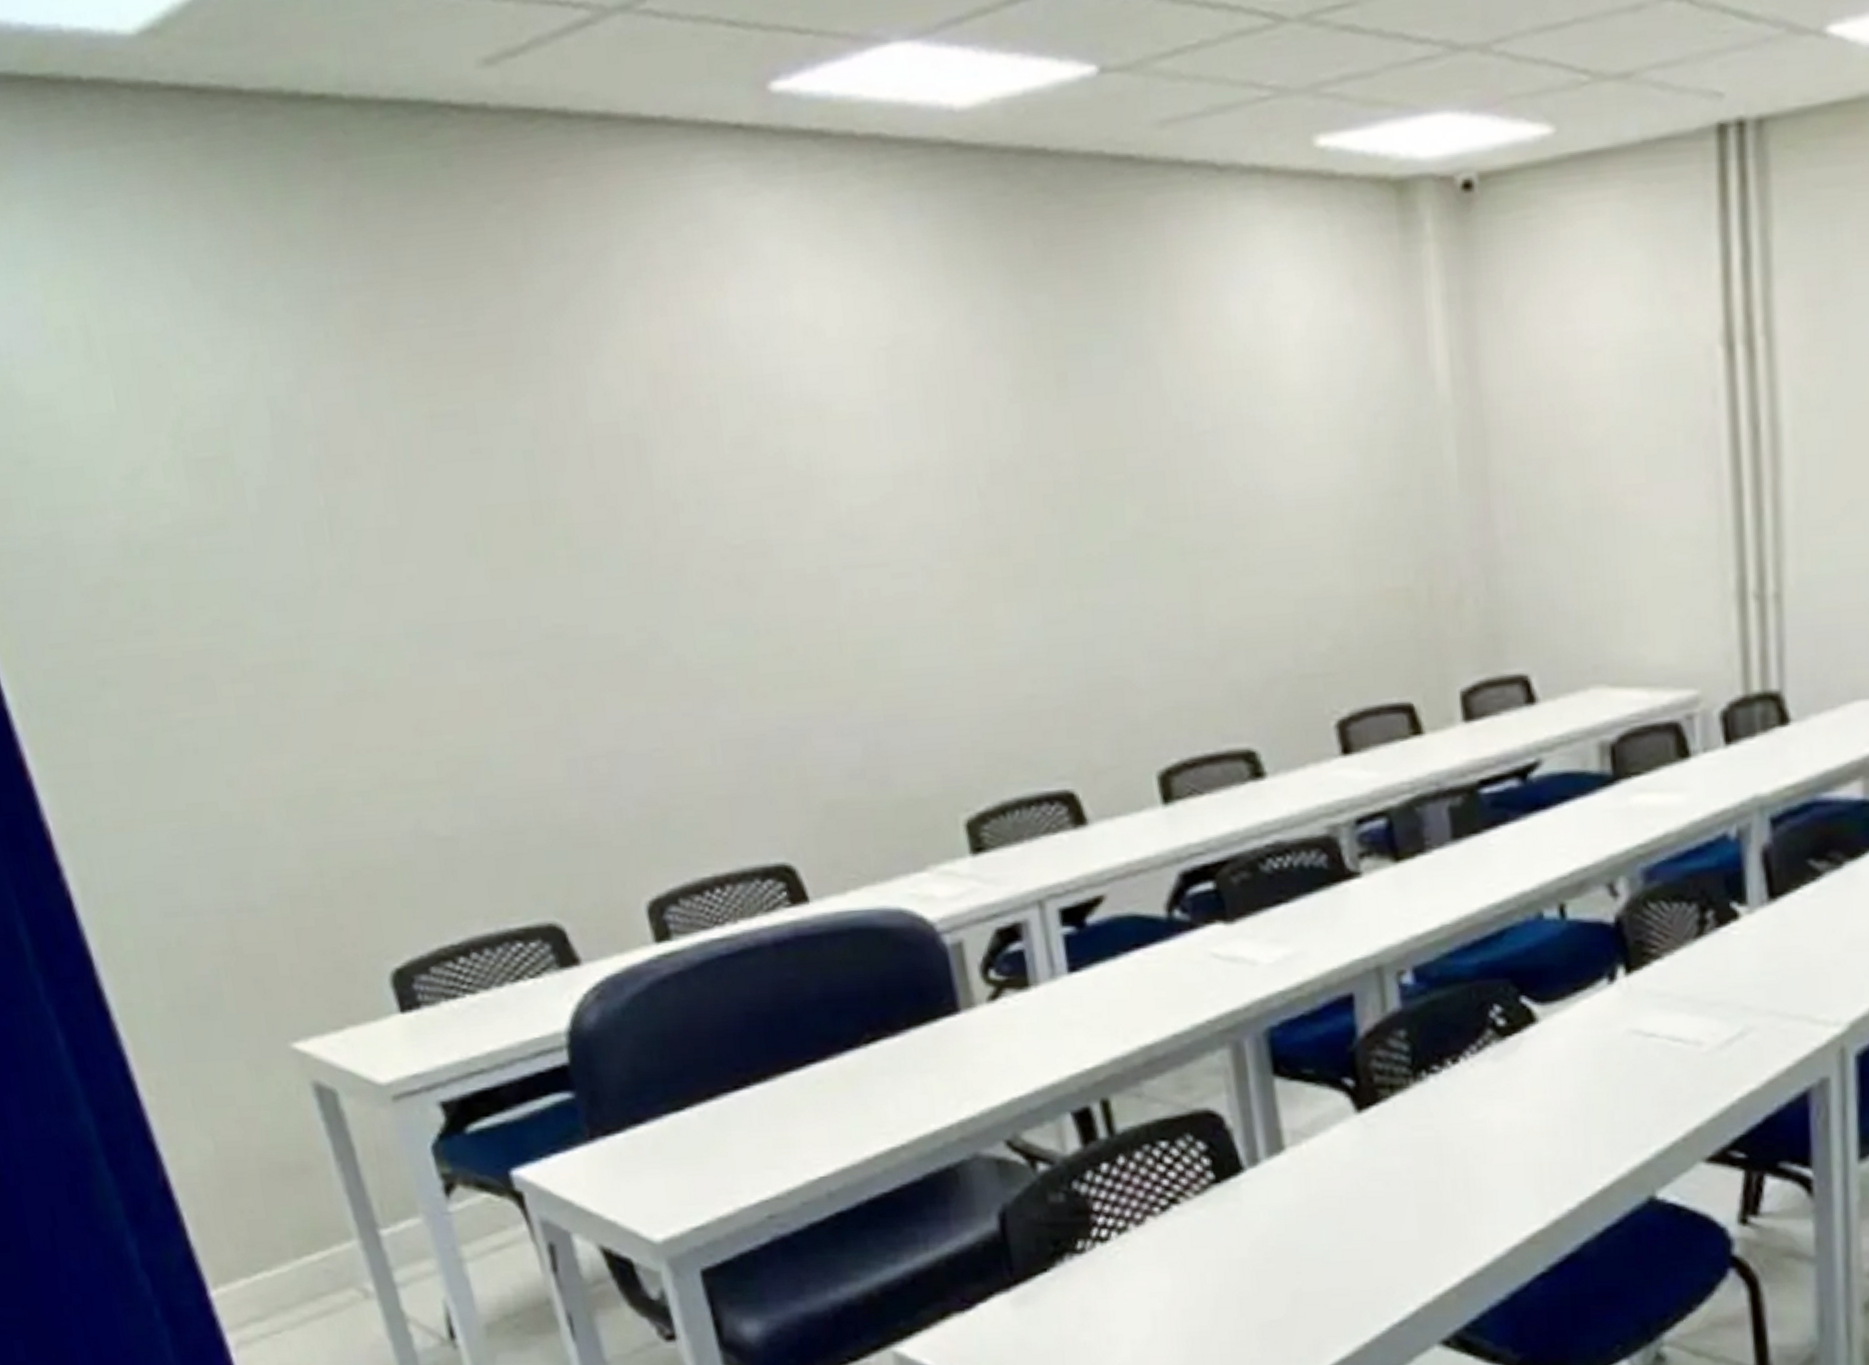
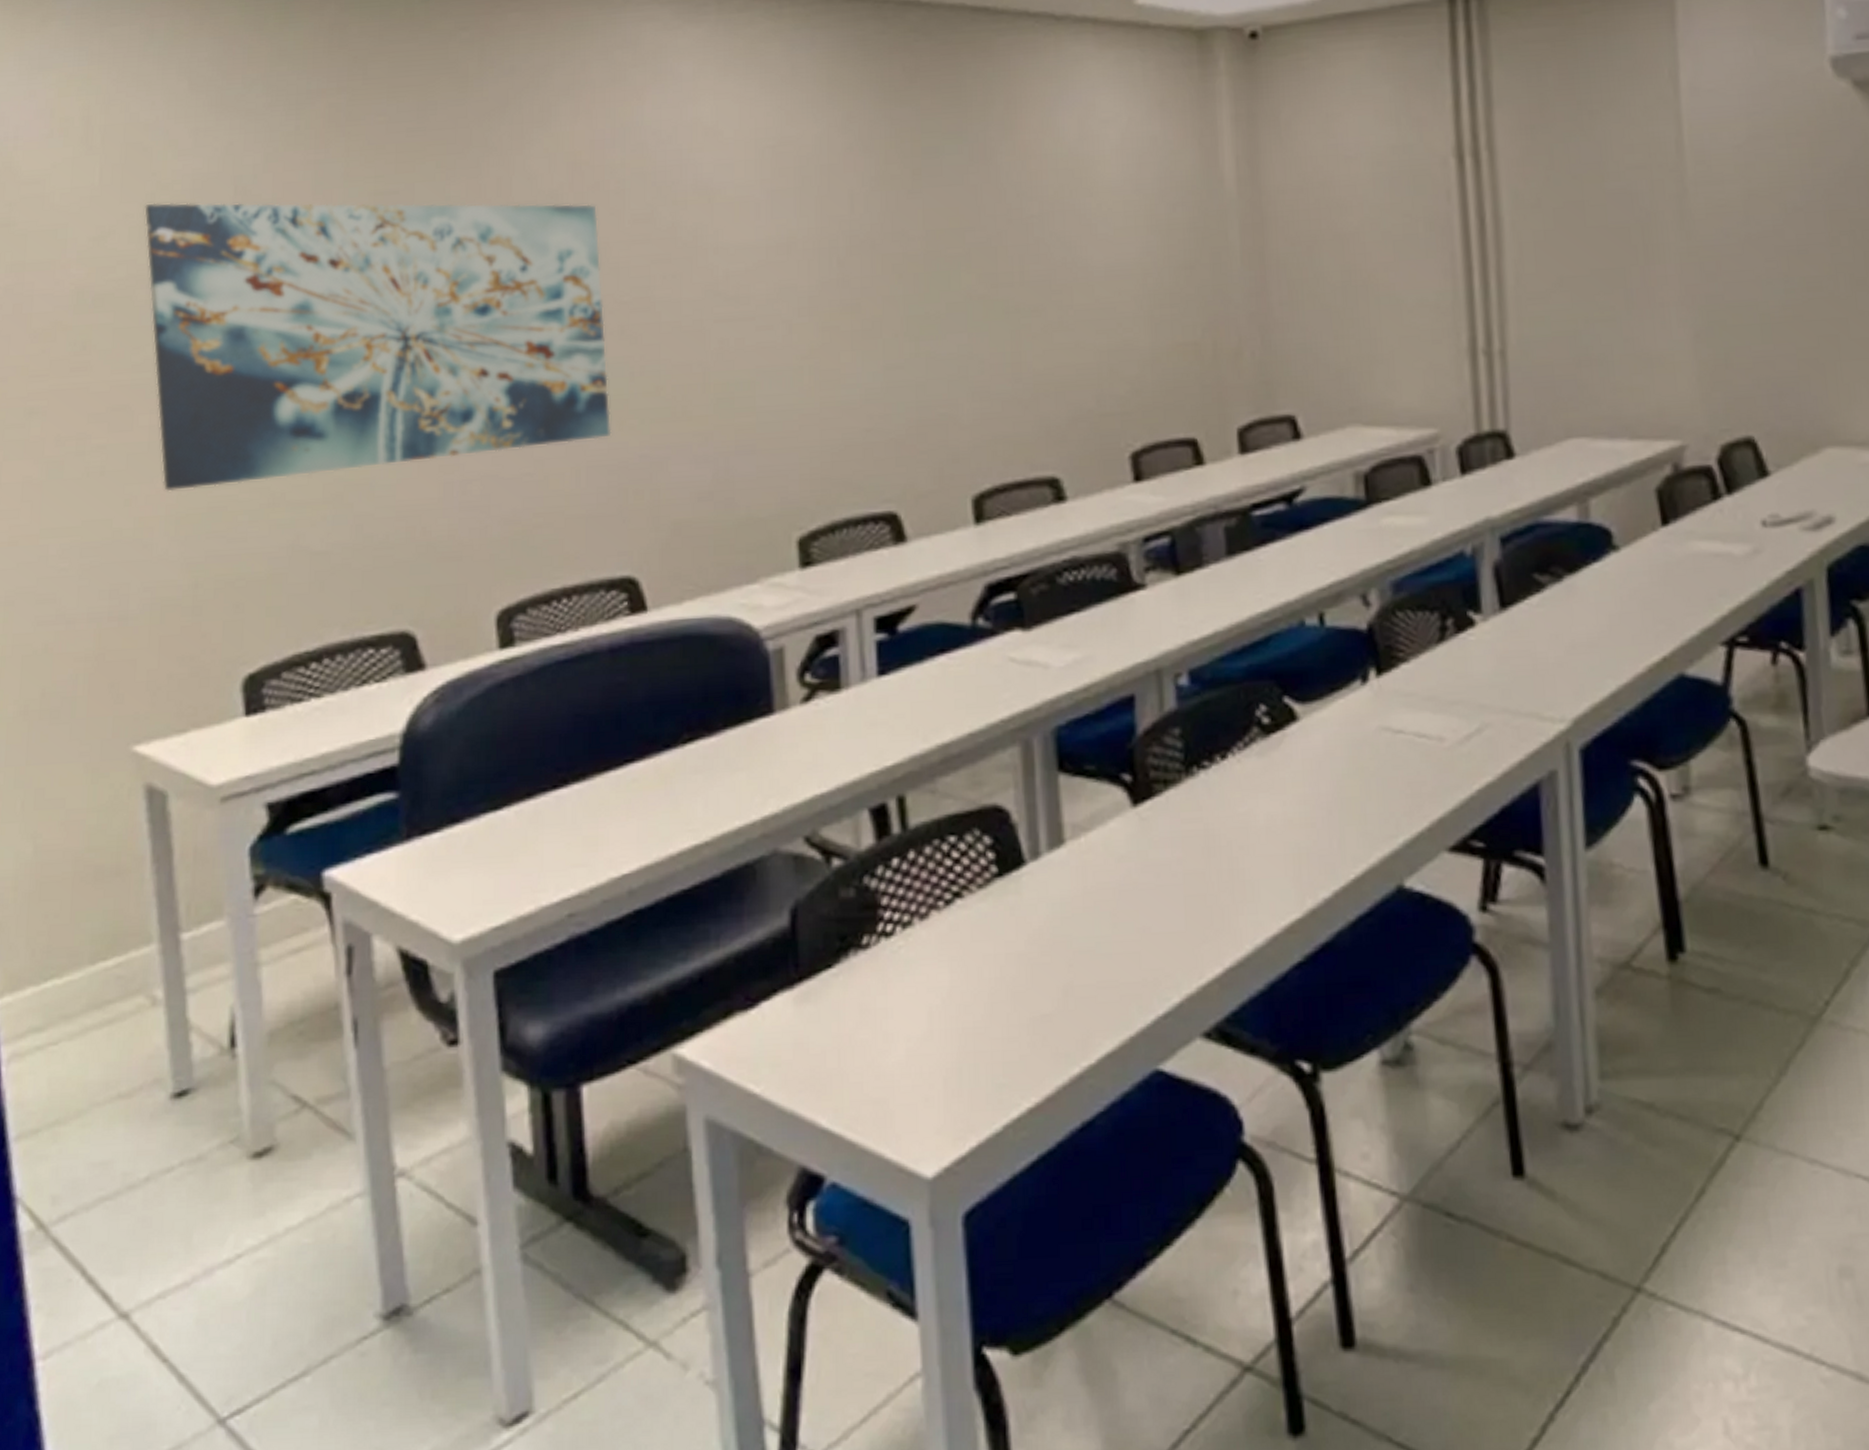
wall art: none [174,425,743,772] -> present [144,202,612,492]

